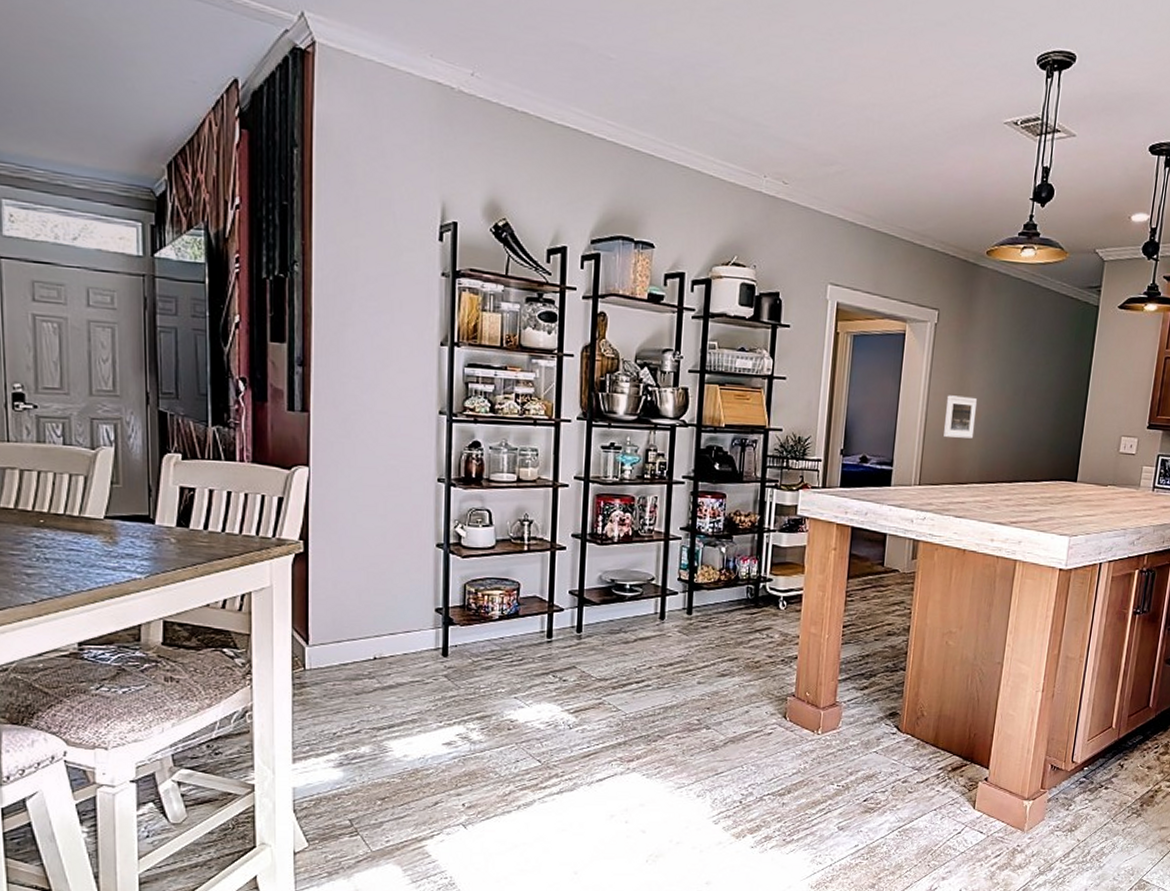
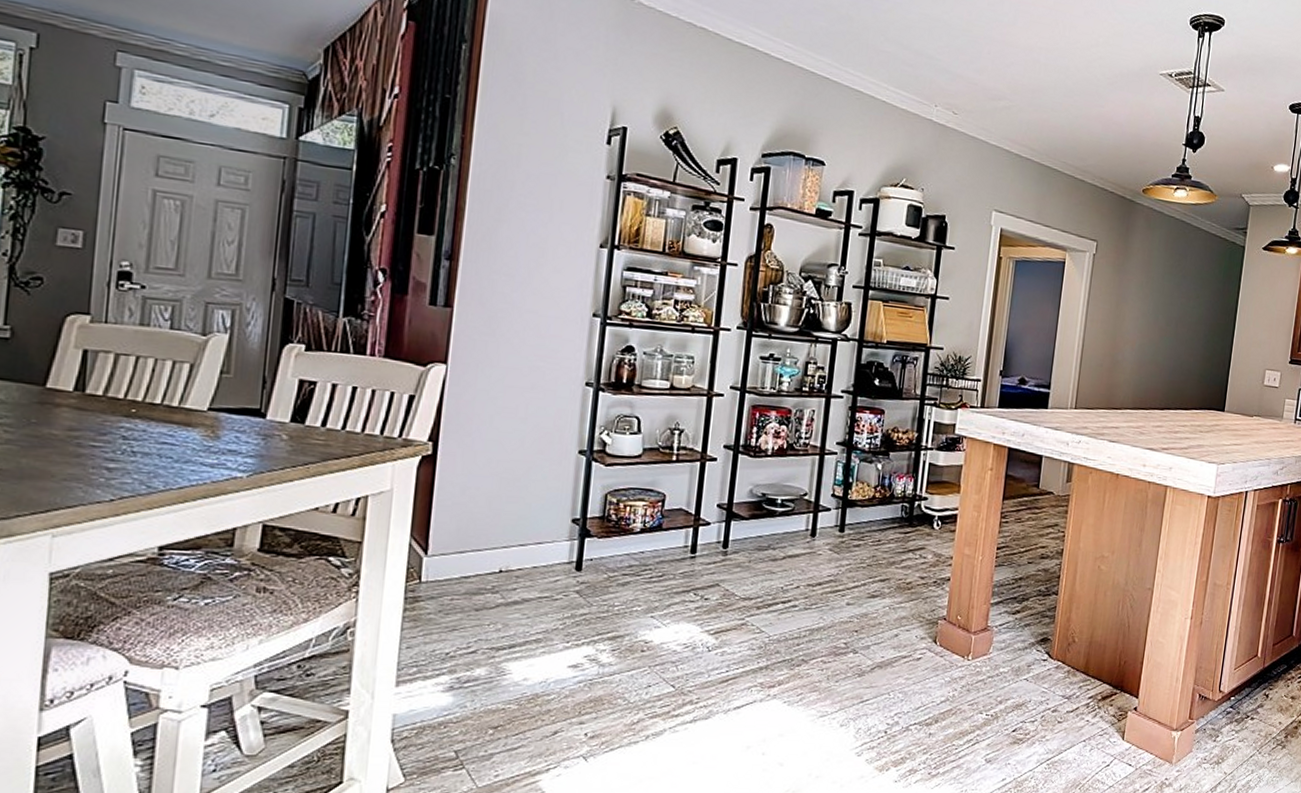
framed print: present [944,395,977,439] -> none [1100,323,1132,366]

